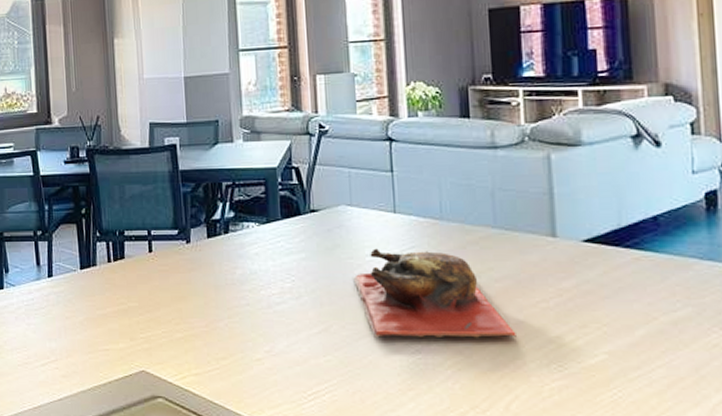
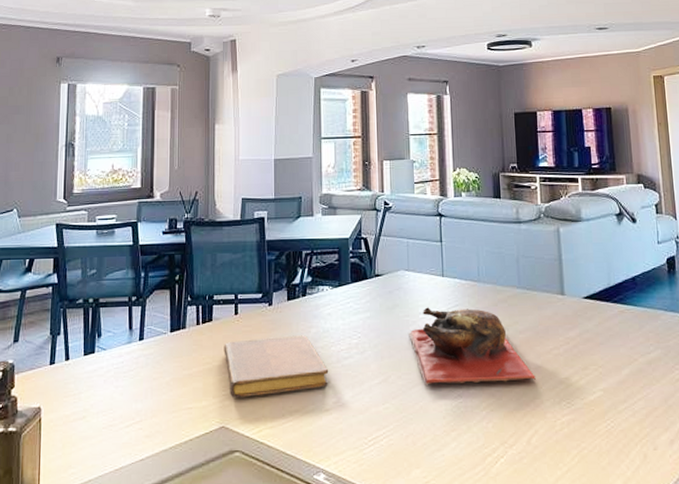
notebook: none [138,277,259,342] -> present [224,335,329,398]

